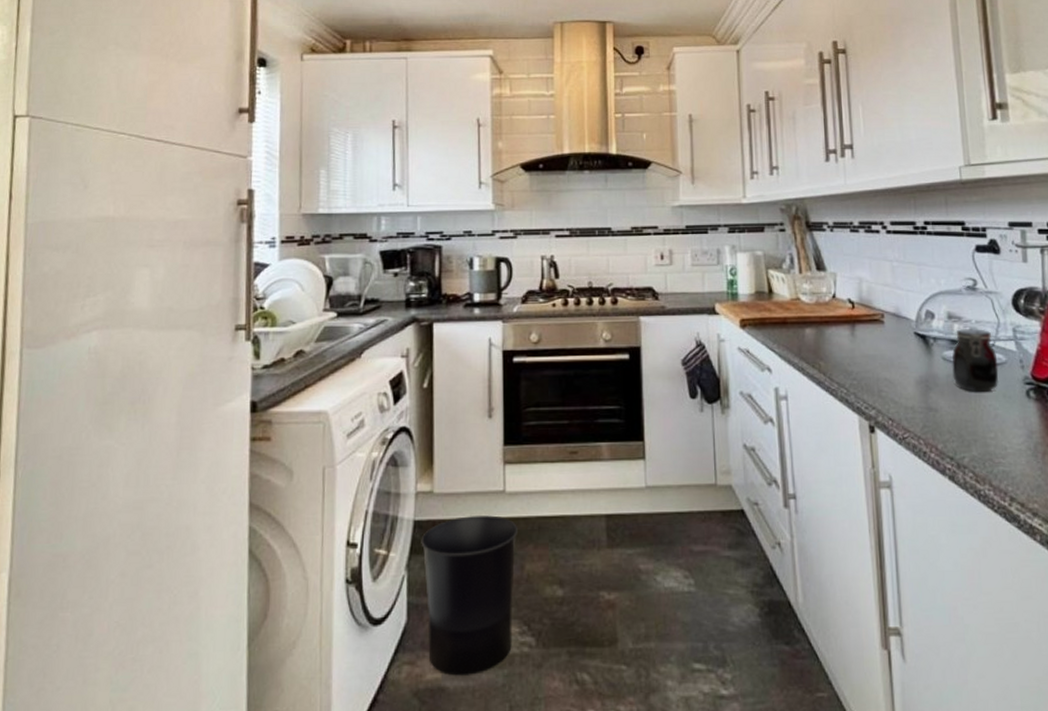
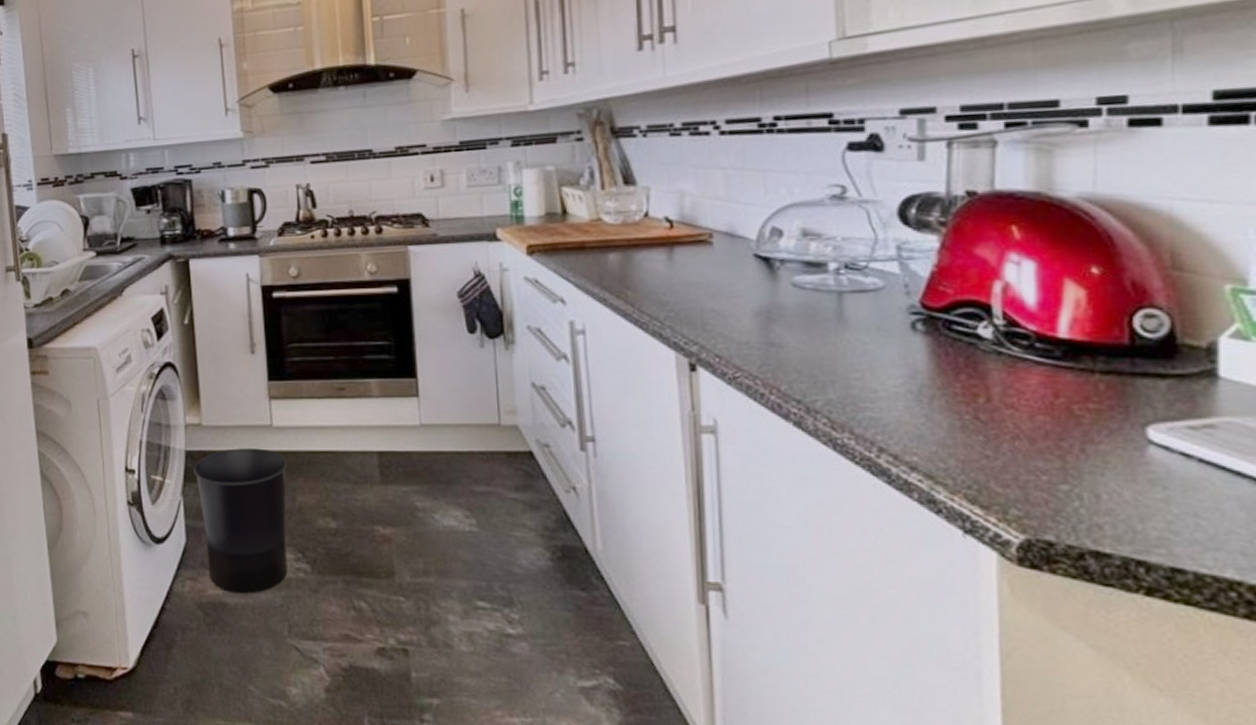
jar: present [952,329,999,392] -> none [805,247,872,324]

